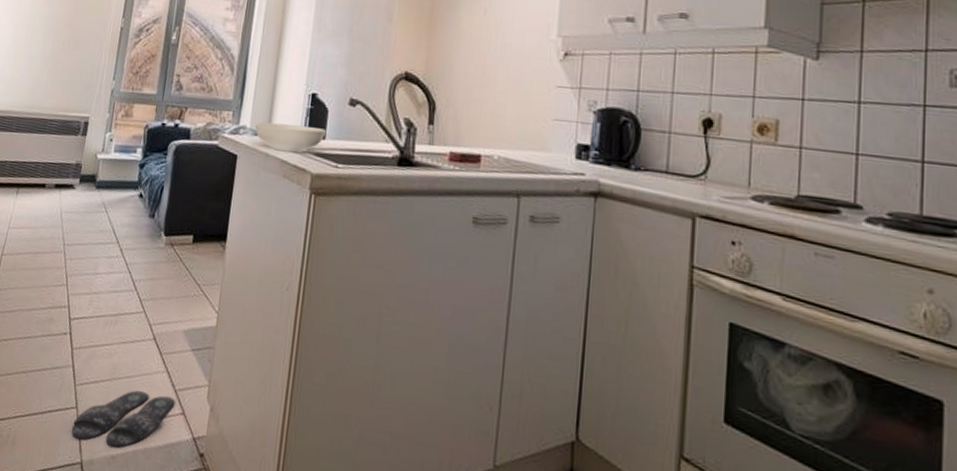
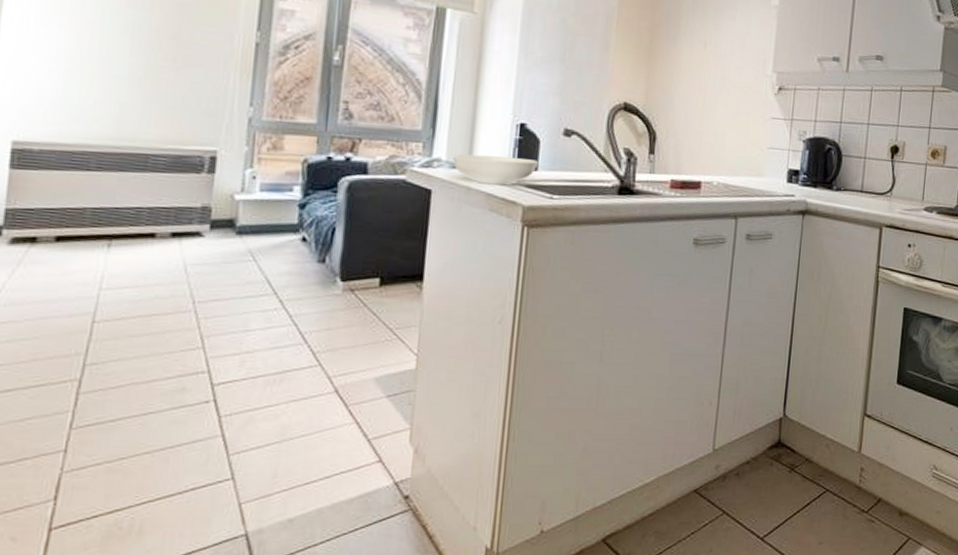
slippers: present [72,390,175,448] -> none [229,448,369,512]

